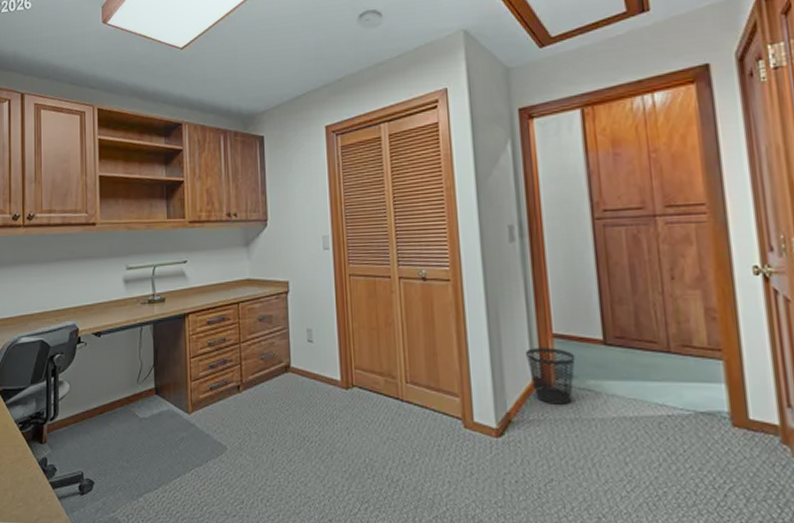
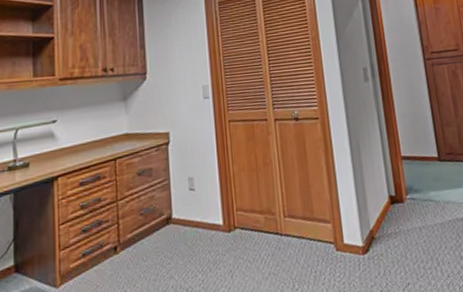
wastebasket: present [526,348,575,405] -> none [382,168,419,218]

